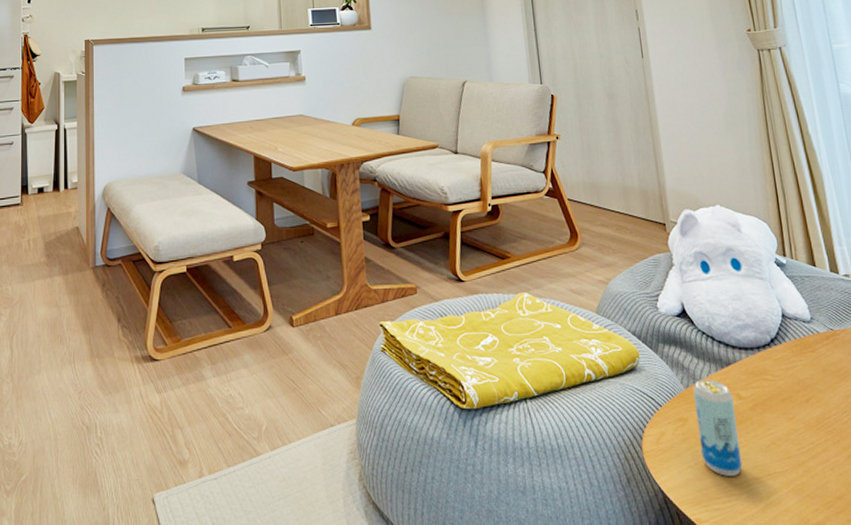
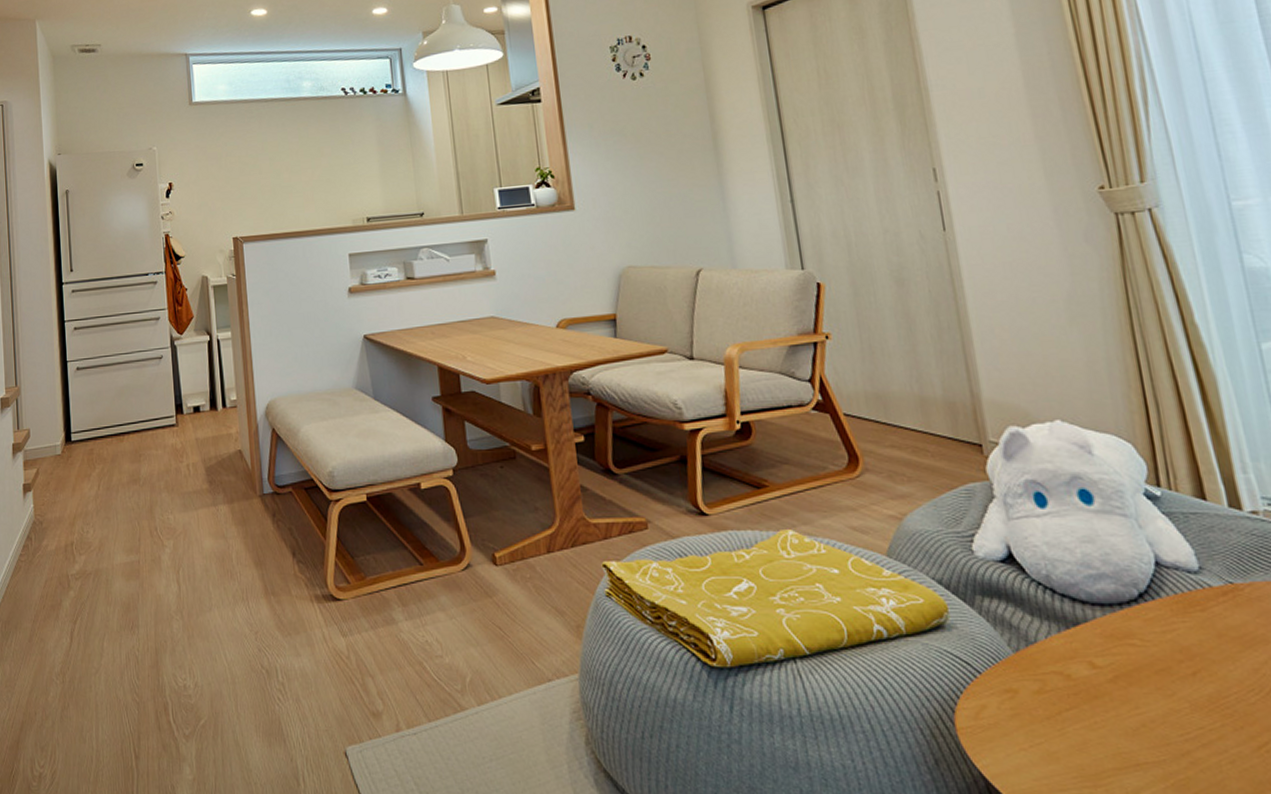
beverage can: present [693,379,743,476] -> none [1025,641,1099,764]

